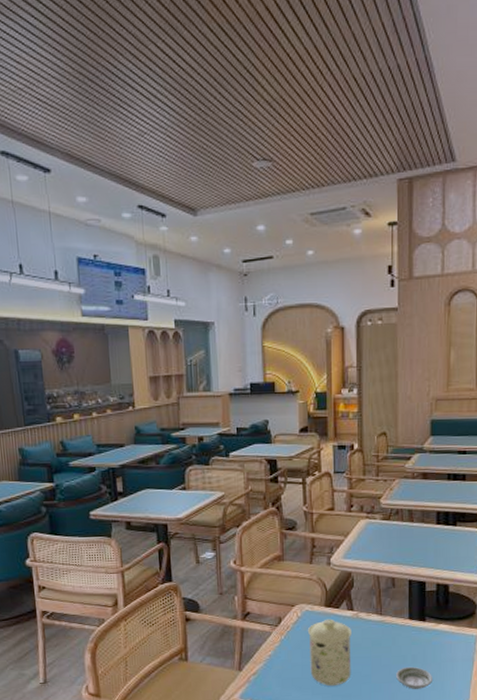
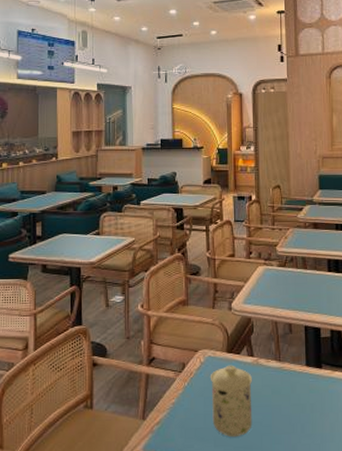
saucer: present [396,666,432,689] -> none [296,416,331,441]

